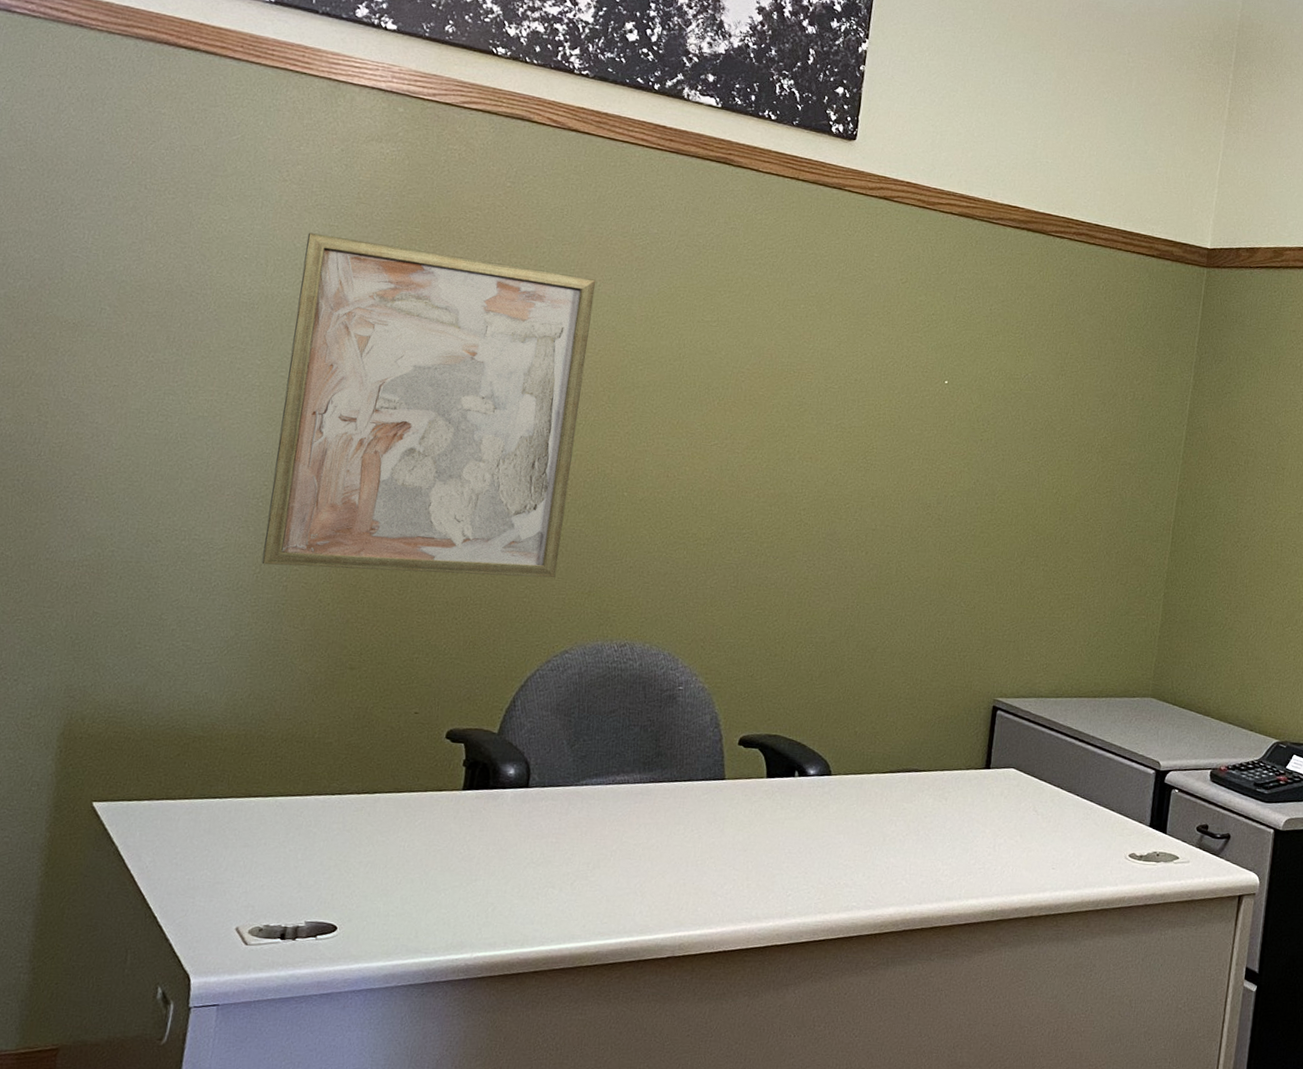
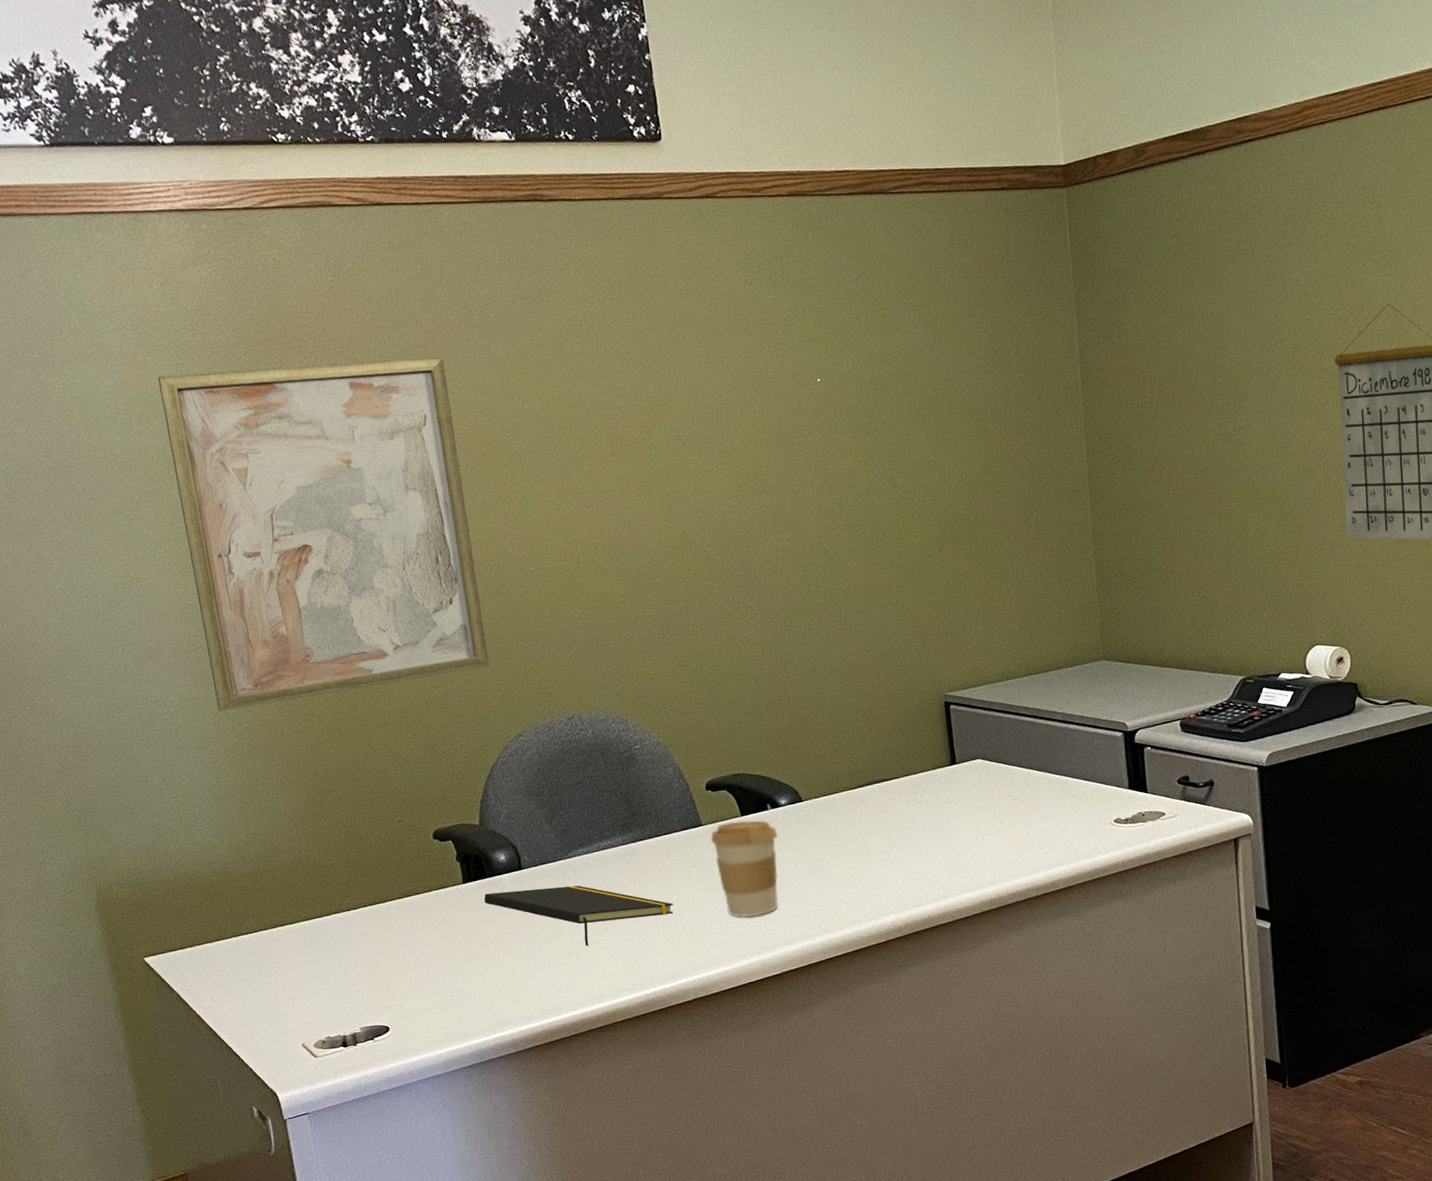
notepad: none [479,805,675,880] -> present [484,885,674,946]
coffee cup: none [727,781,799,882] -> present [710,820,778,918]

